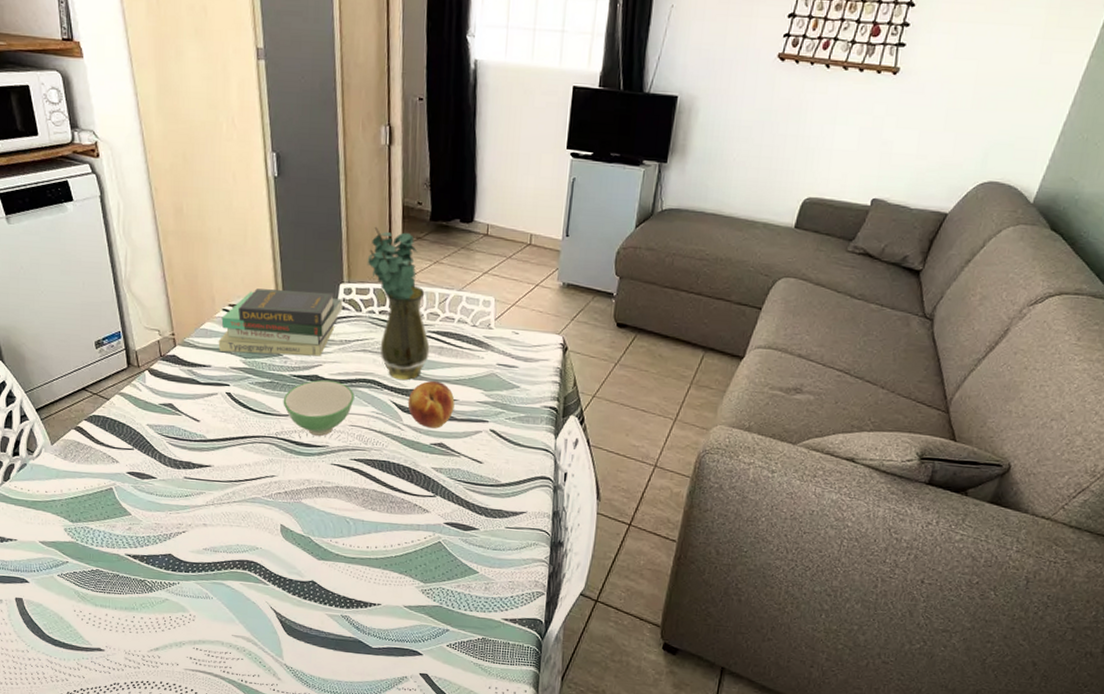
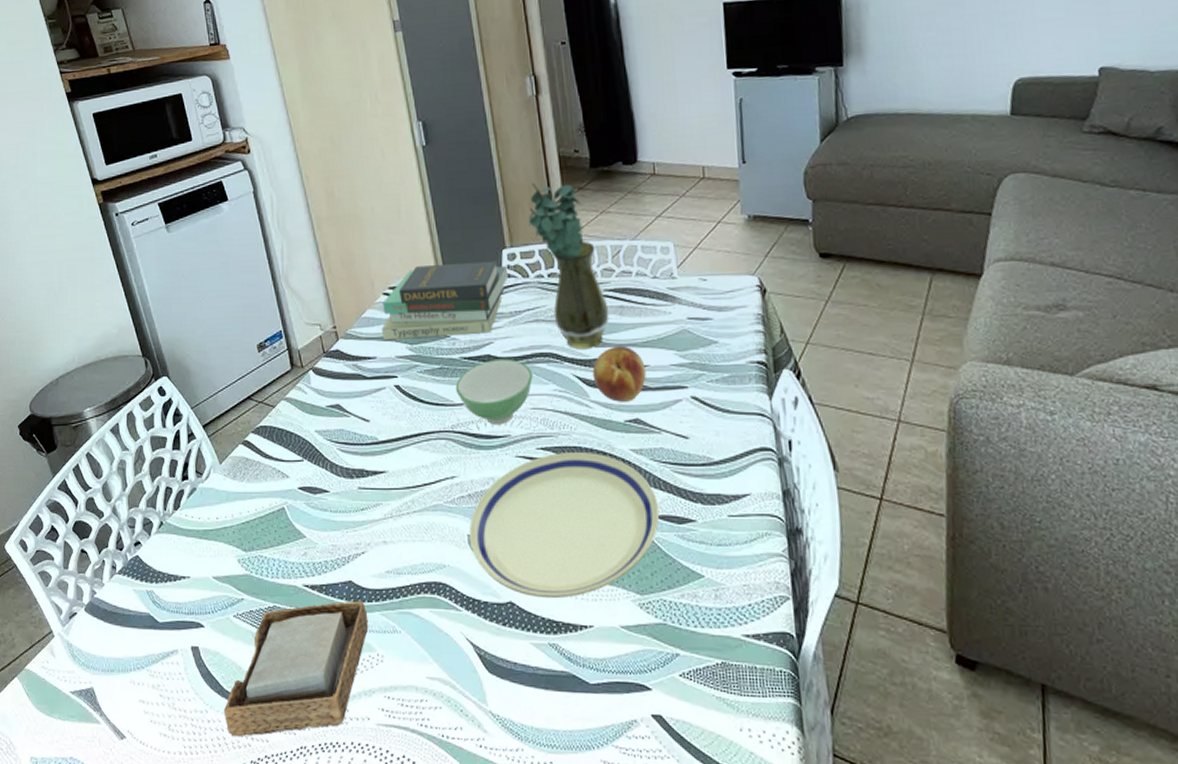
napkin holder: none [43,570,184,673] -> present [223,600,369,737]
plate: none [282,464,450,581] -> present [469,451,660,599]

